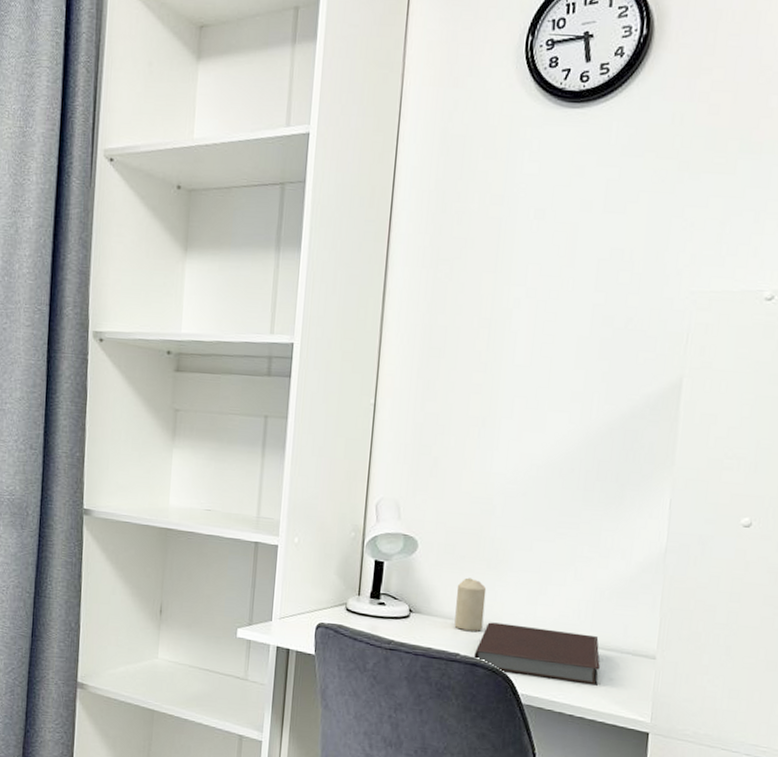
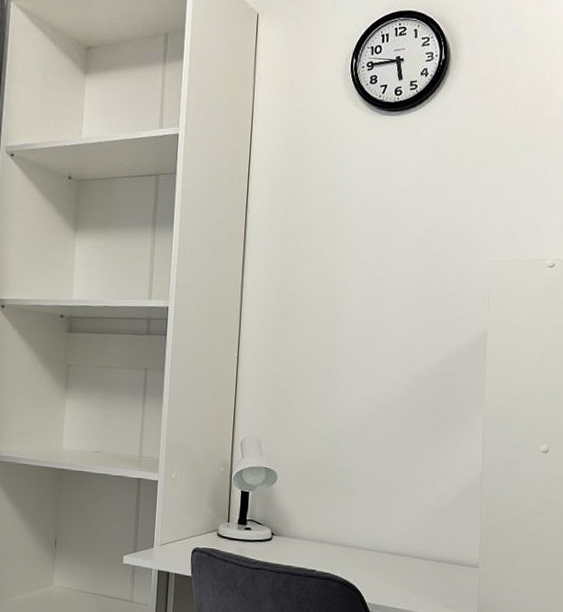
candle: present [454,577,487,632] -> none [310,503,336,550]
notebook: present [474,622,600,686] -> none [328,541,433,593]

